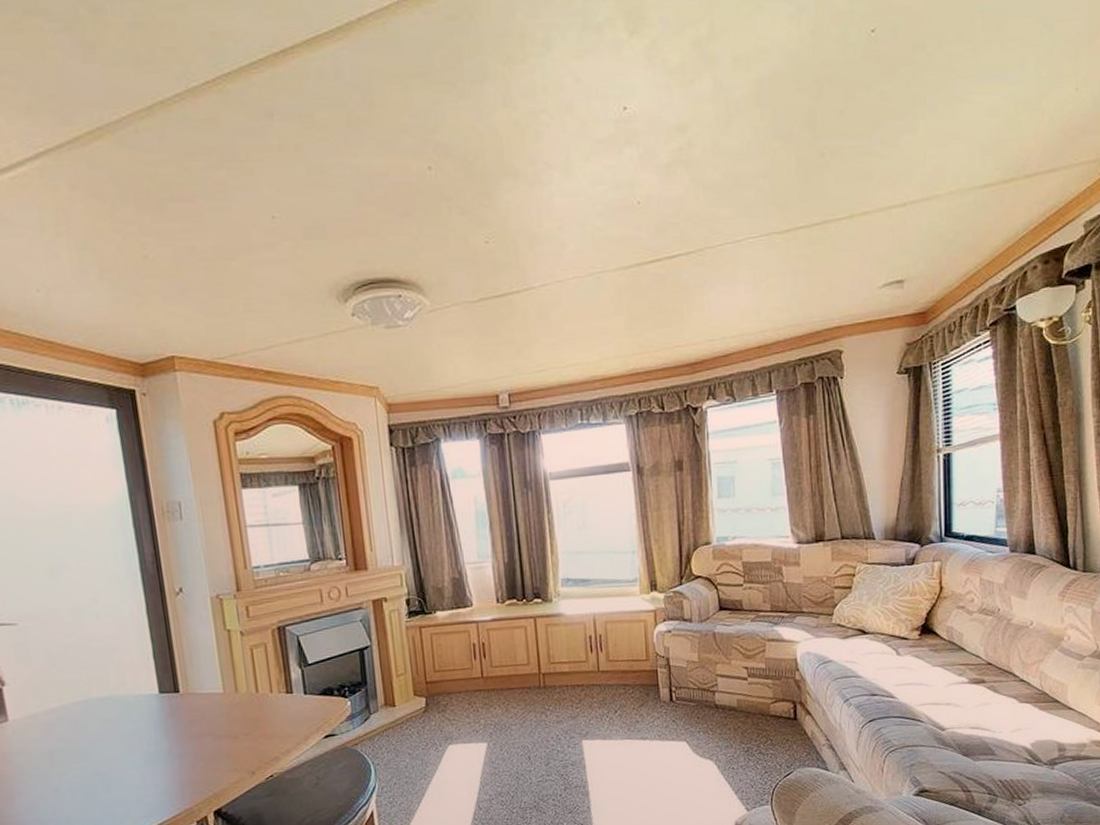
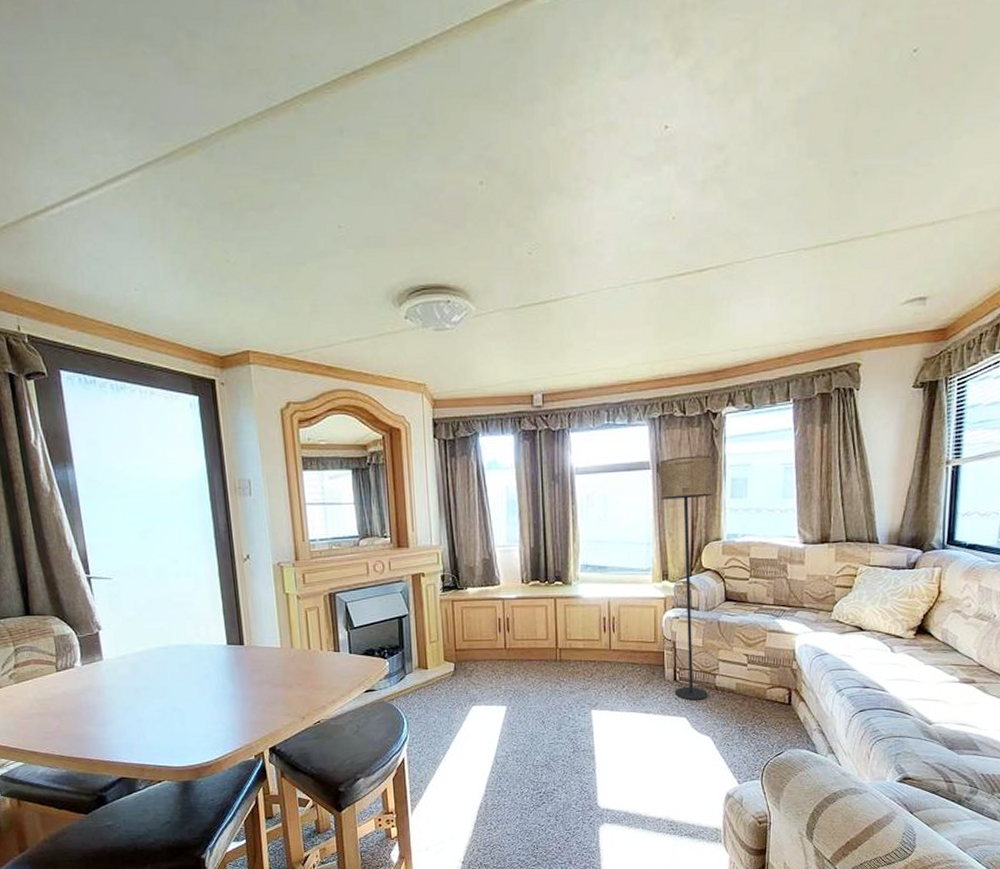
floor lamp: none [639,453,708,722] -> present [659,455,712,700]

